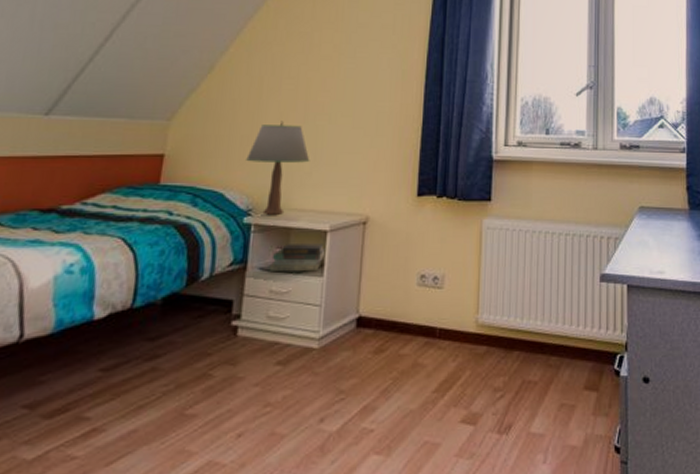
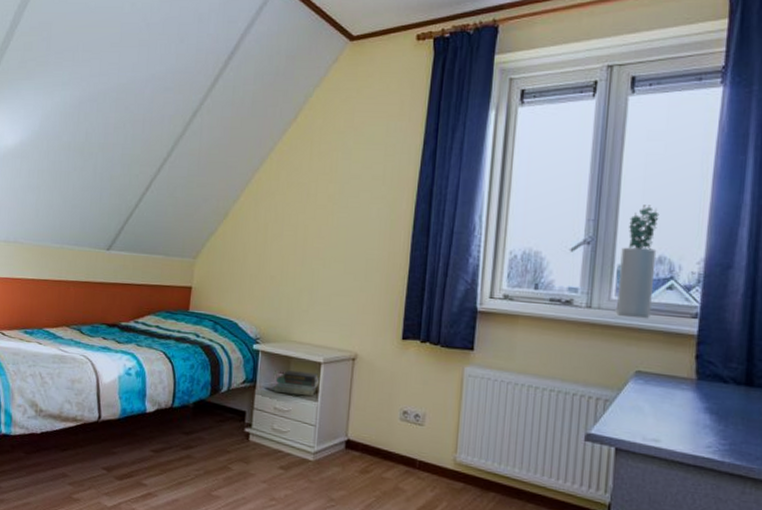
table lamp: present [246,121,310,216] -> none [255,263,307,346]
vase: none [619,51,648,157] -> present [616,205,660,319]

